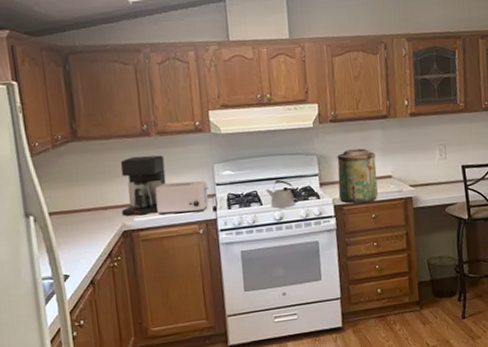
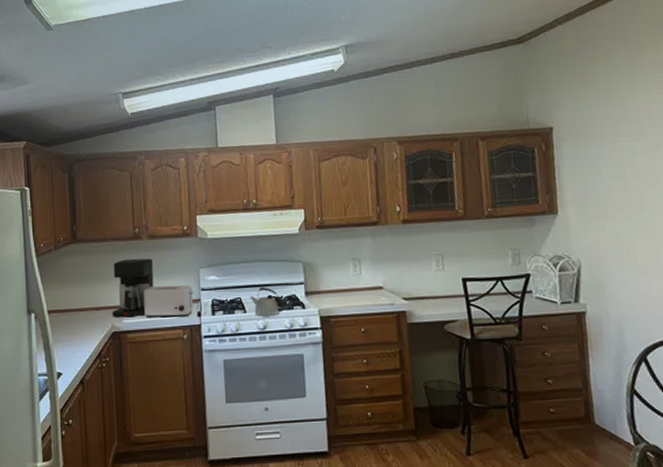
canister: present [337,148,378,204] -> none [323,256,368,316]

